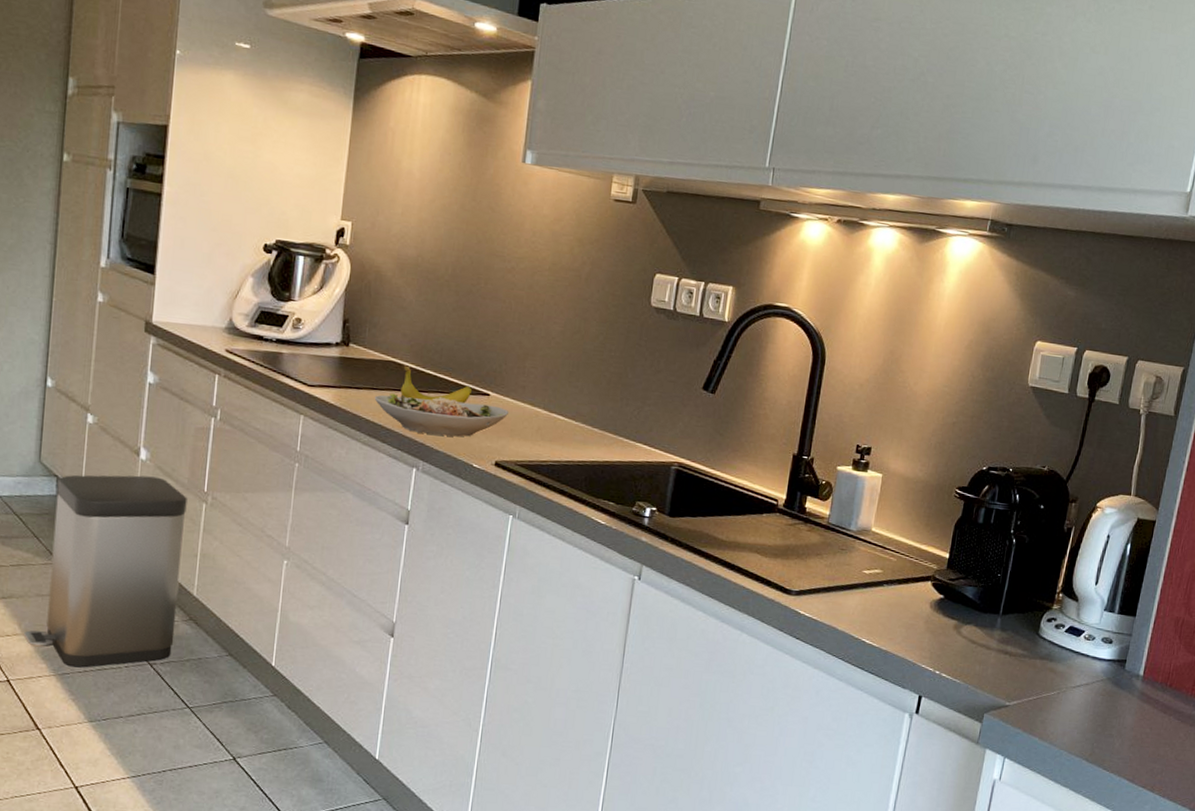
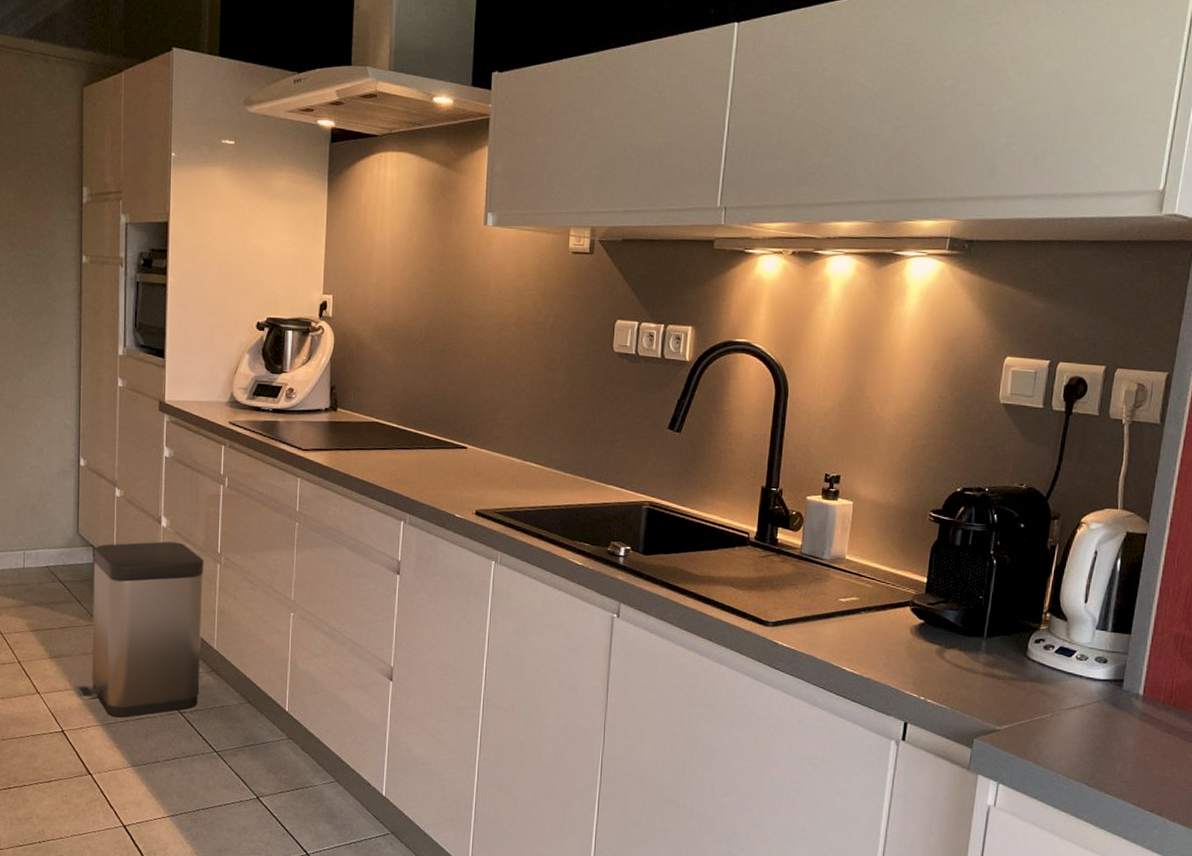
salad: present [374,393,510,437] -> none [362,452,486,490]
banana: present [400,365,473,404] -> none [386,425,451,457]

